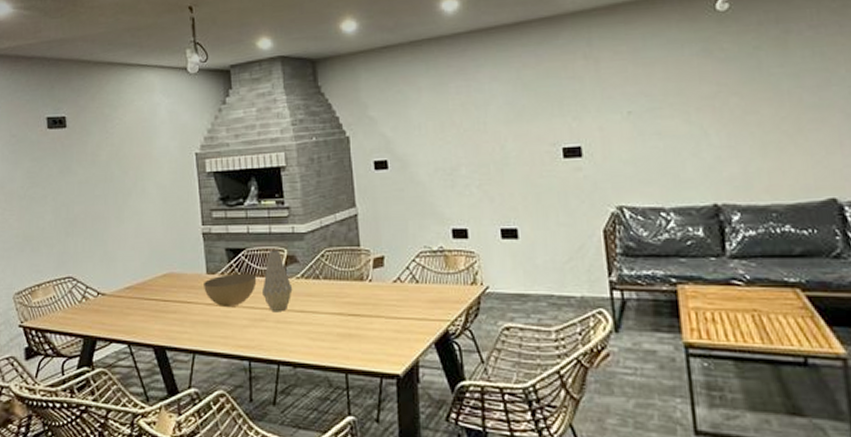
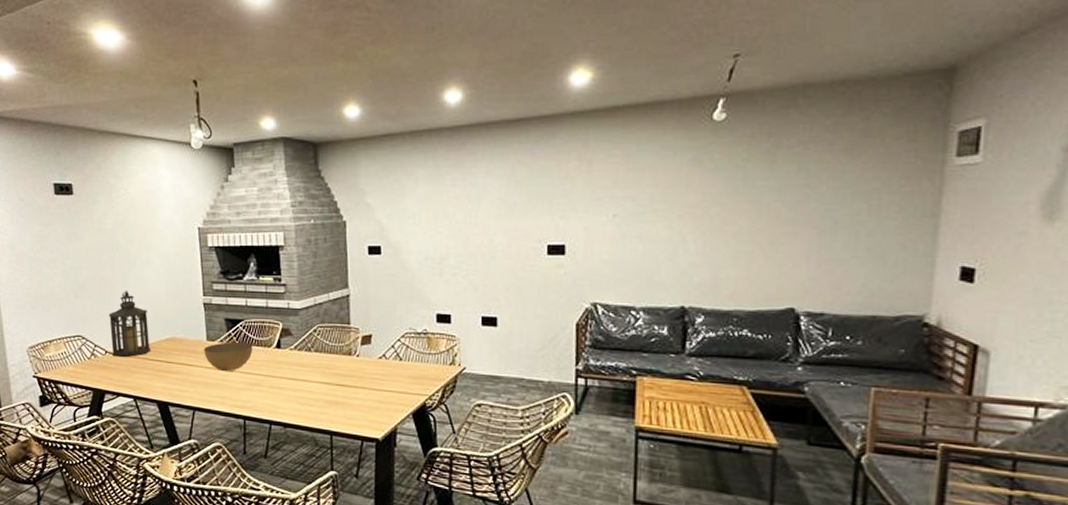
lantern: none [101,223,146,299] -> present [108,289,150,358]
vase: present [263,250,293,313] -> none [258,322,286,379]

